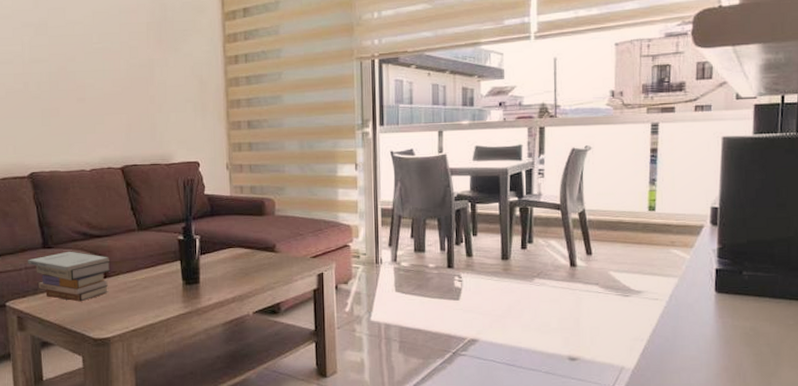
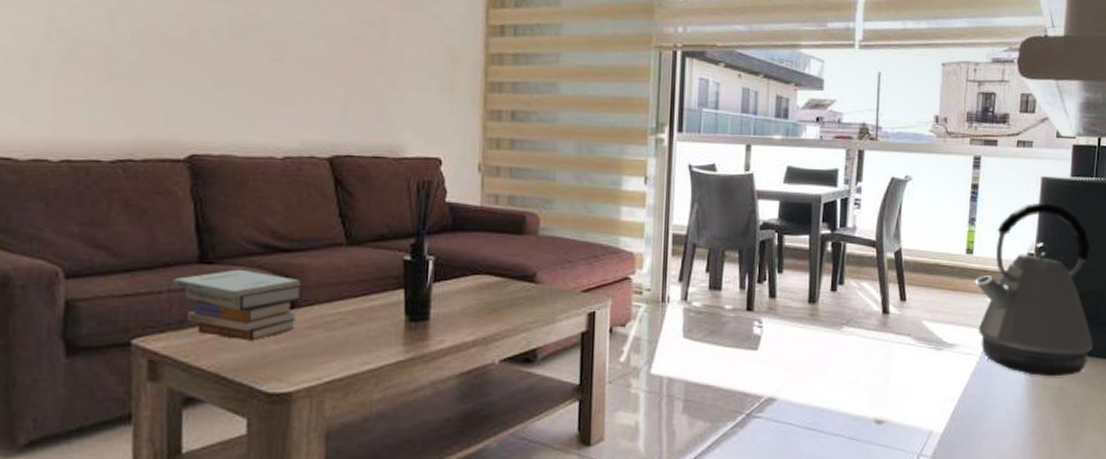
kettle: none [657,160,785,318] -> present [974,202,1093,377]

